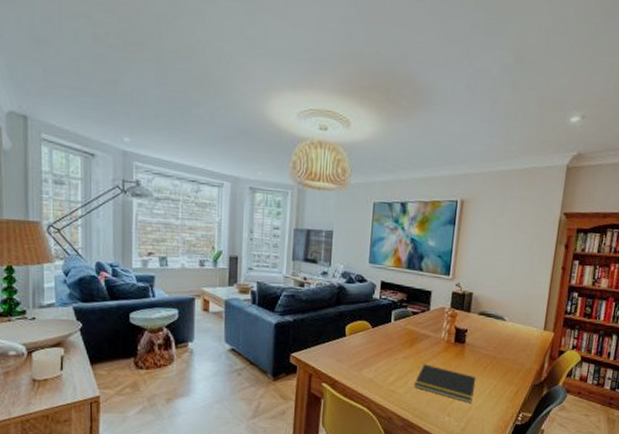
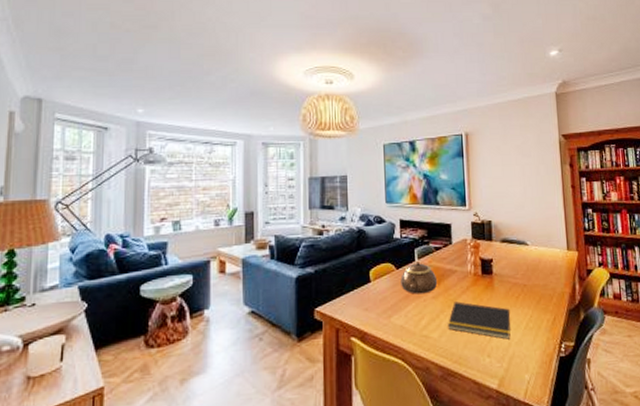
teapot: none [374,323,411,354] -> present [400,262,438,294]

